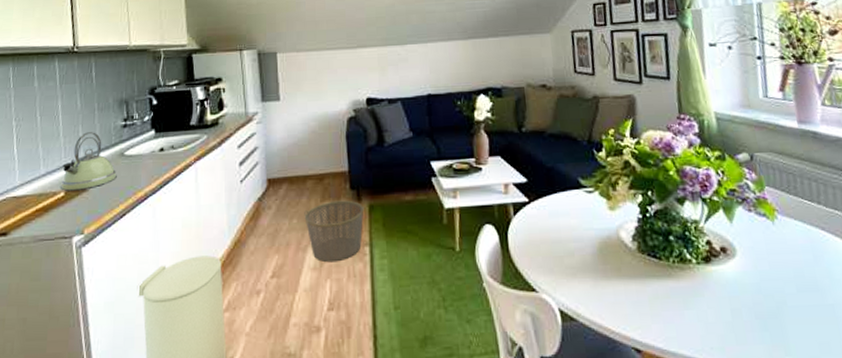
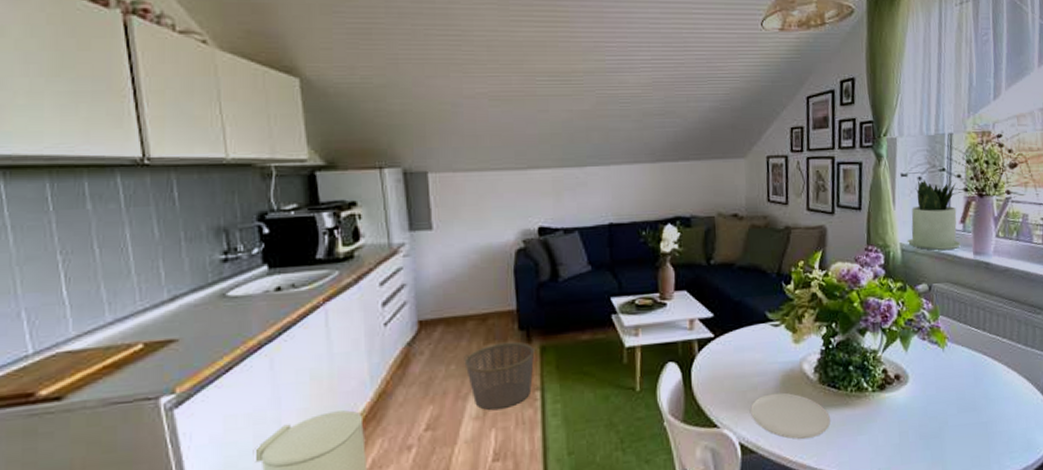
kettle: present [61,132,117,191] -> none [137,268,218,343]
plate: none [568,259,653,310] -> present [750,392,830,440]
planter: none [721,49,783,119] -> present [907,180,962,250]

